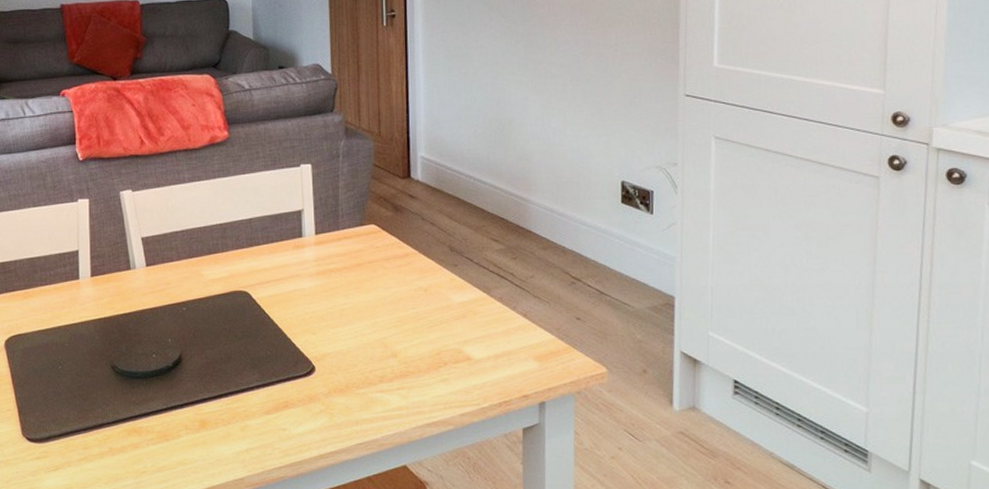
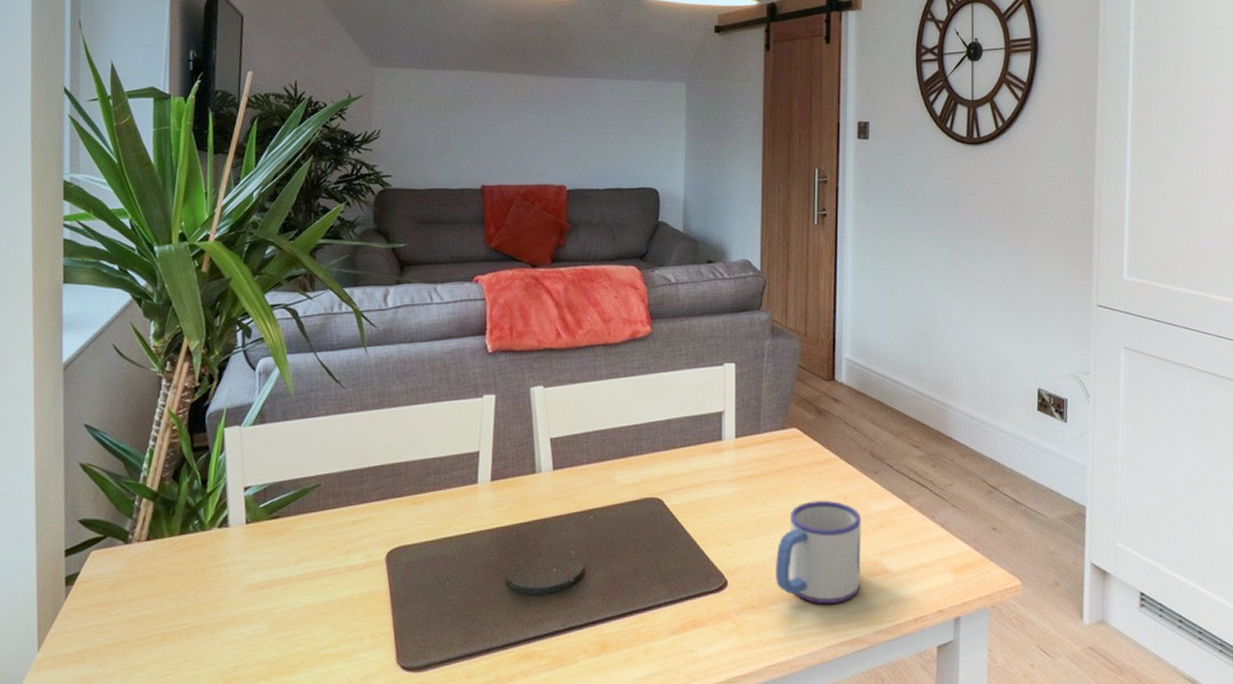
mug: none [360,293,444,389] -> present [776,501,861,605]

